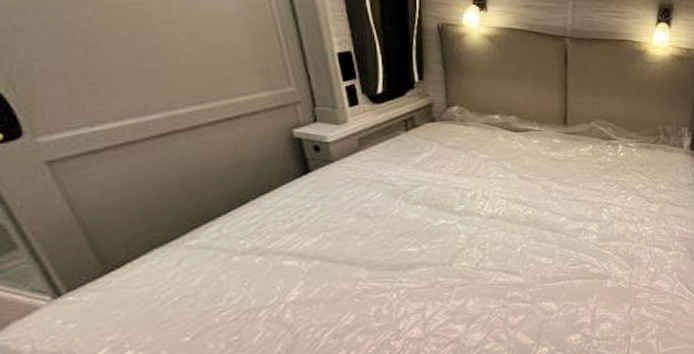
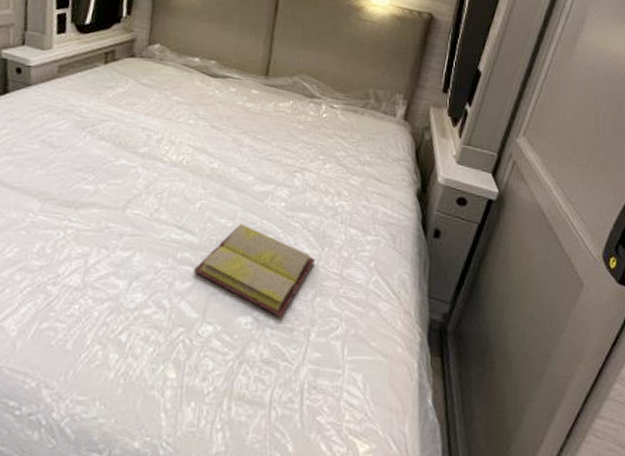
diary: none [523,259,628,330] -> present [193,223,316,318]

